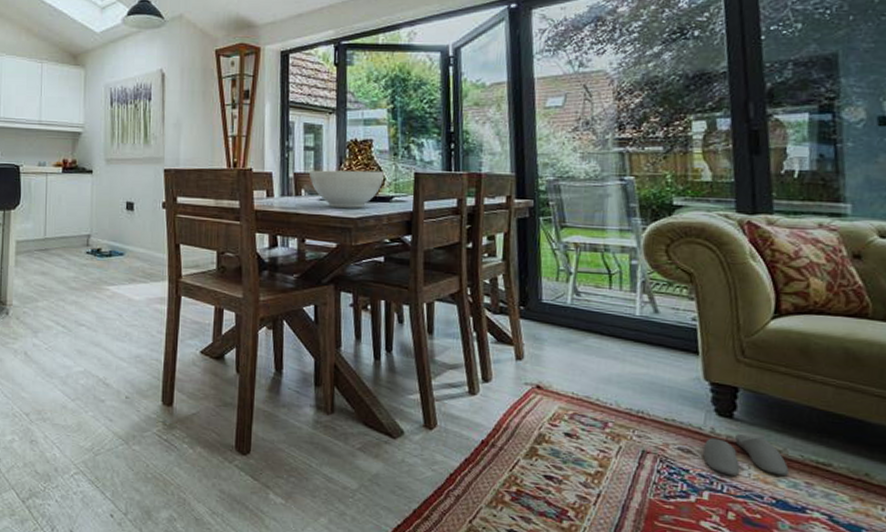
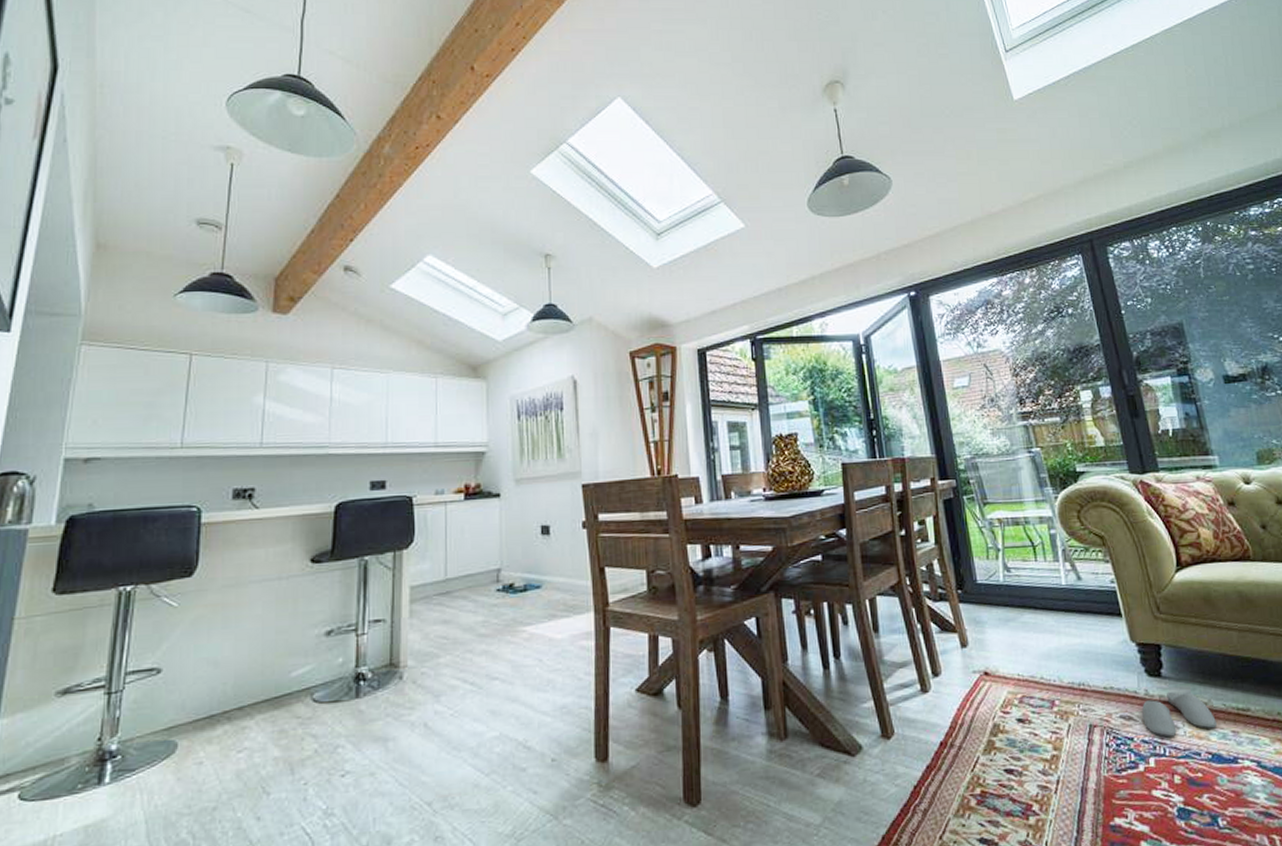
bowl: present [309,170,384,209] -> none [738,465,812,509]

